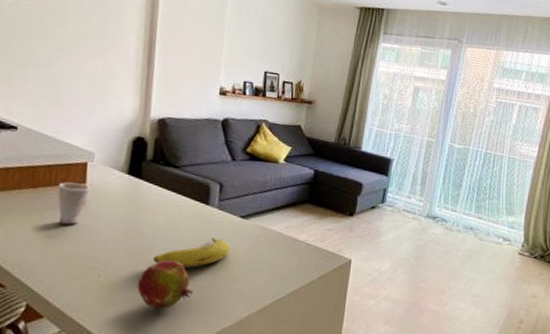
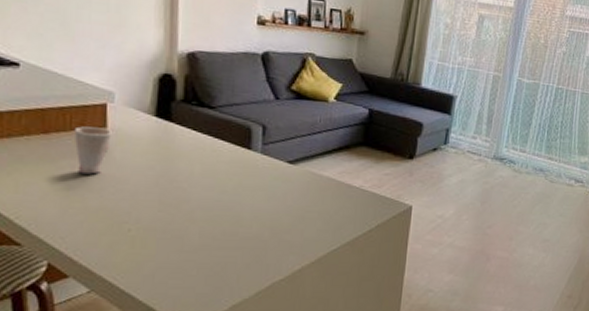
fruit: present [137,260,194,310] -> none [174,211,238,266]
fruit: present [153,237,230,268] -> none [191,185,278,219]

